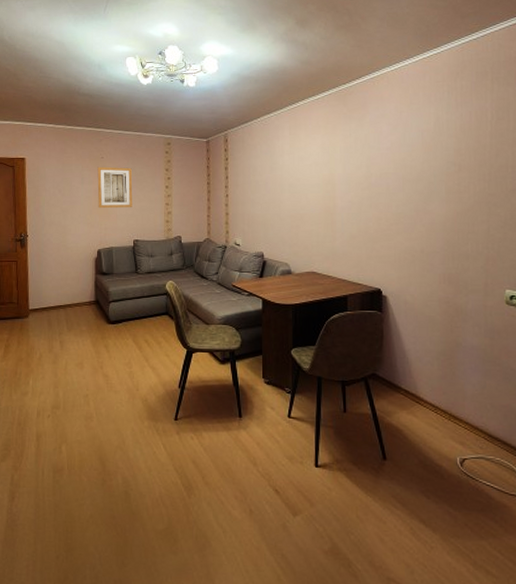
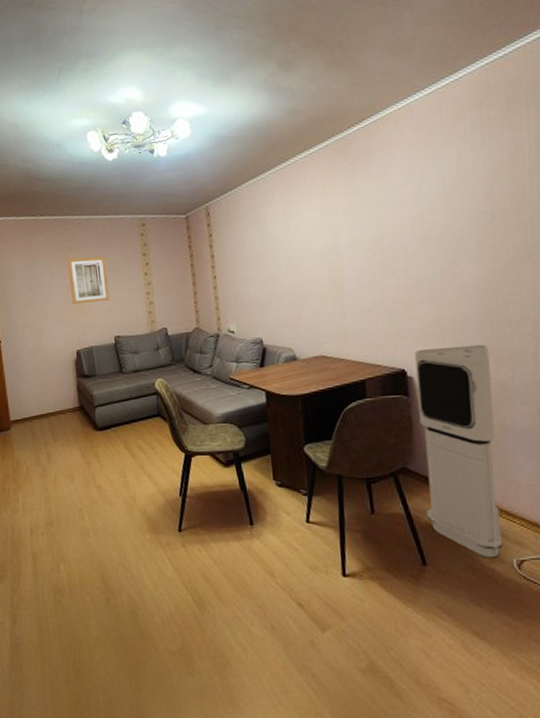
air purifier: none [389,272,450,456] -> present [414,344,503,558]

